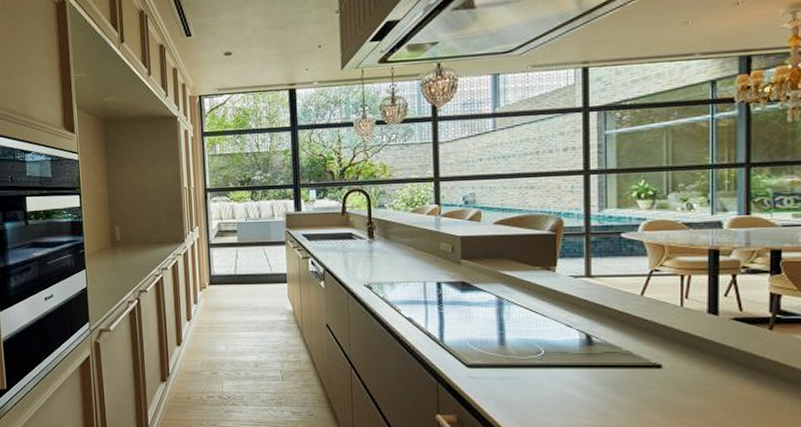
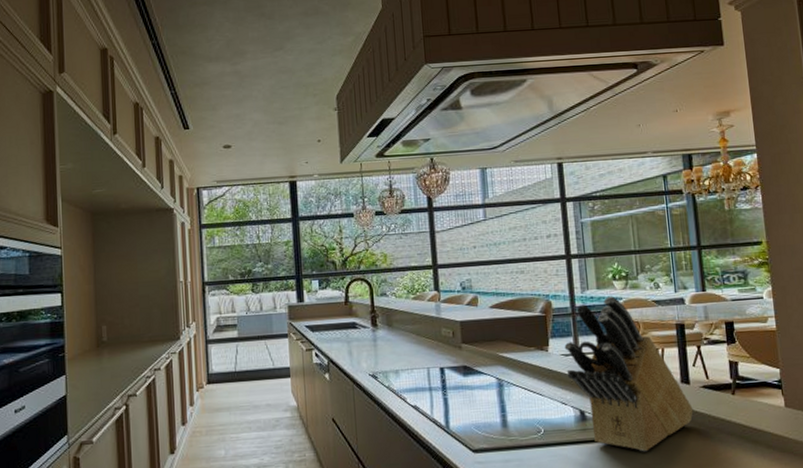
knife block: none [574,216,719,382] -> present [564,296,693,452]

